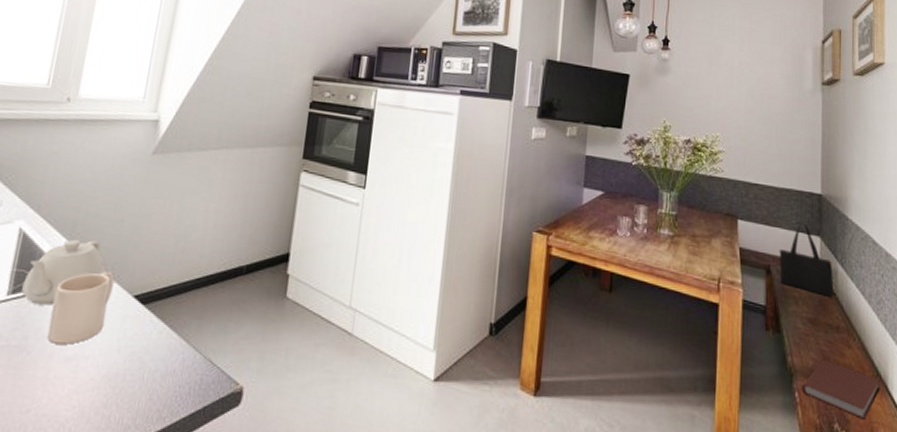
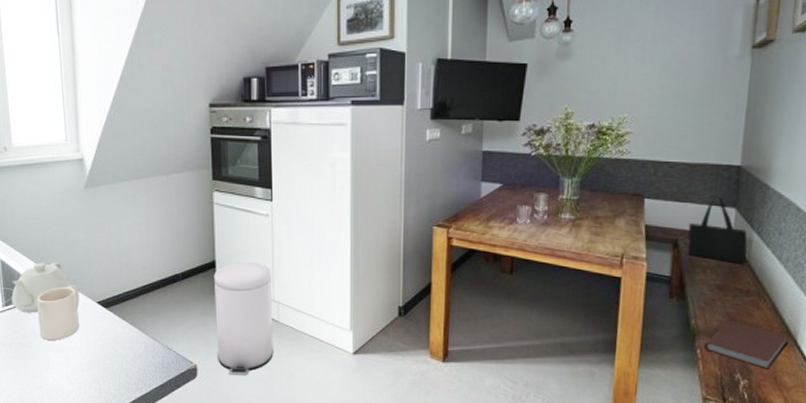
pedal bin: none [270,257,352,404] -> present [214,262,274,375]

